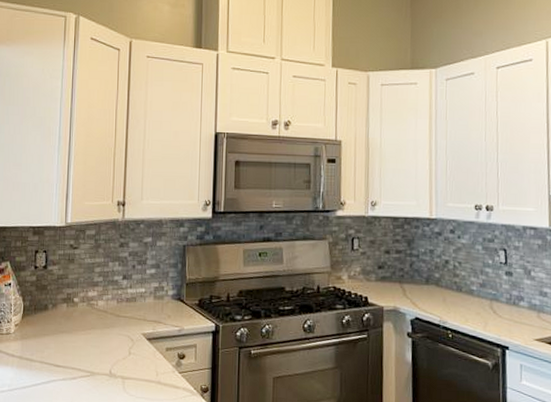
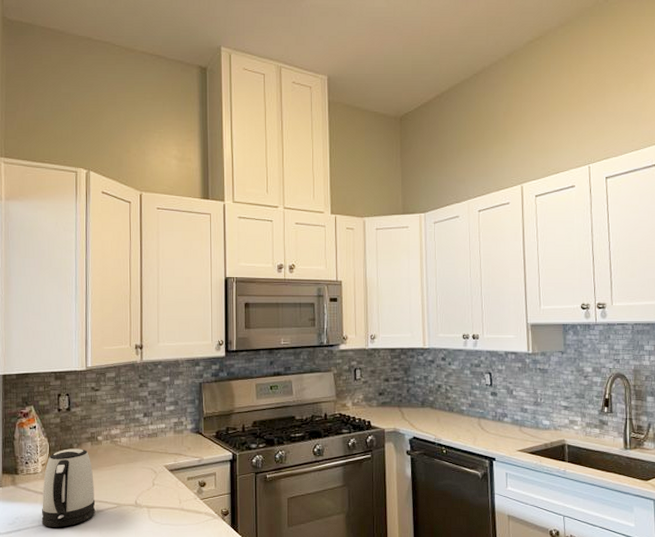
kettle: none [11,309,68,394] -> present [41,449,96,527]

